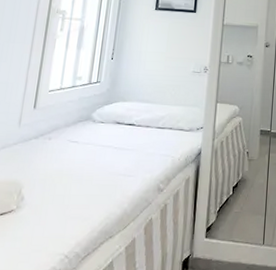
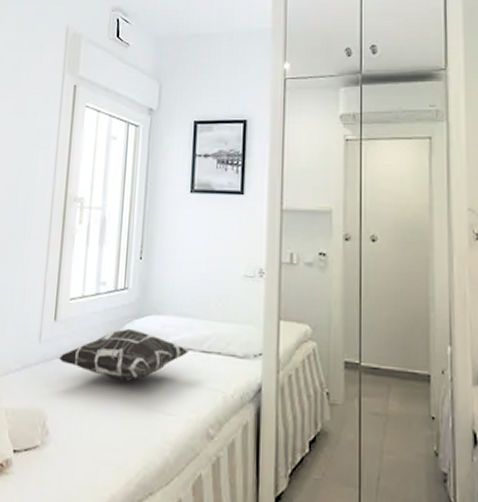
decorative pillow: none [35,112,147,153] -> present [58,328,189,381]

